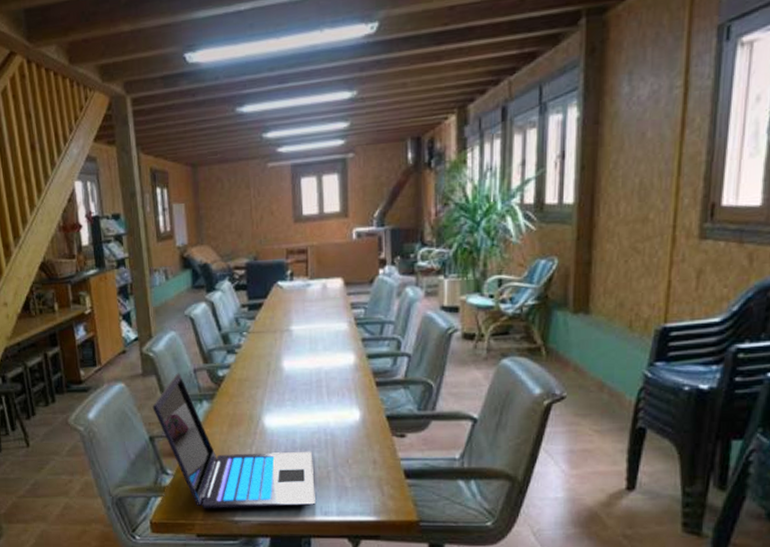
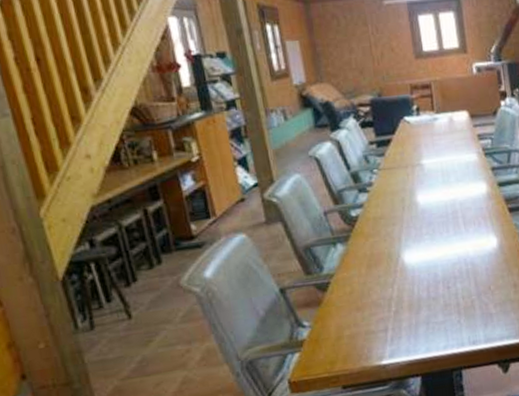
laptop: present [152,373,315,509] -> none [280,217,463,358]

